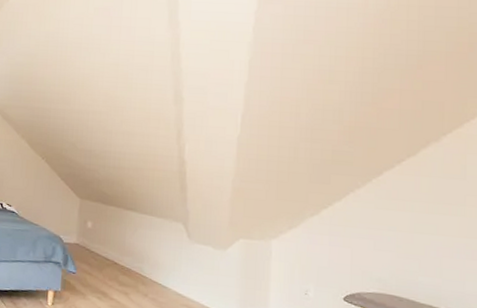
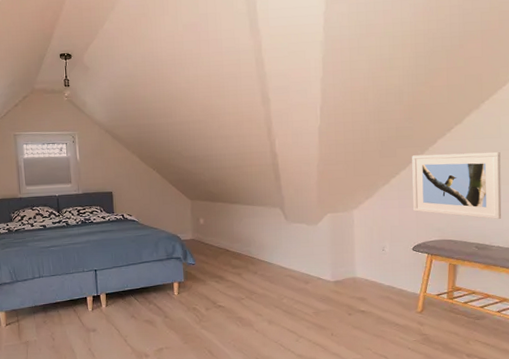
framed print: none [348,185,465,281] -> present [412,152,502,220]

